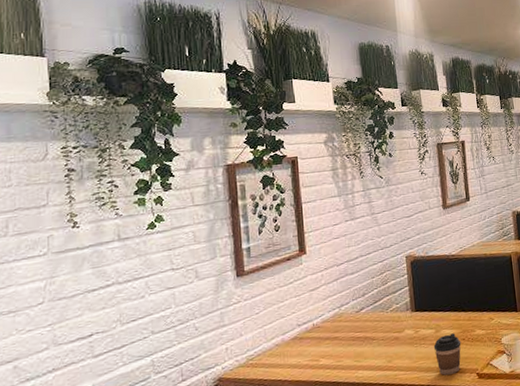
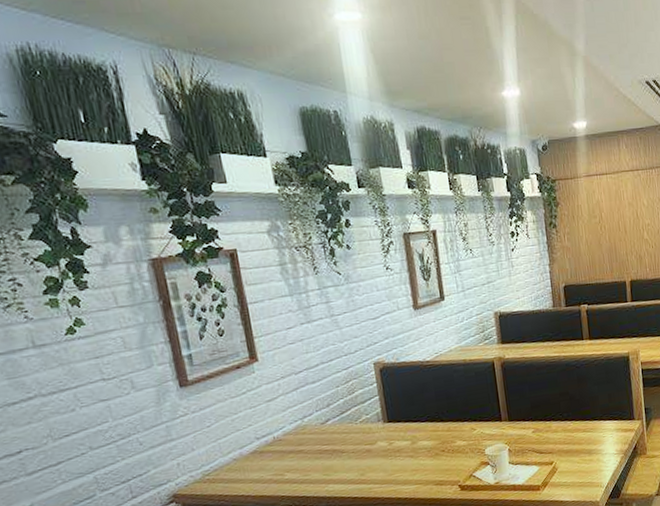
coffee cup: present [433,333,461,375] -> none [410,444,441,488]

